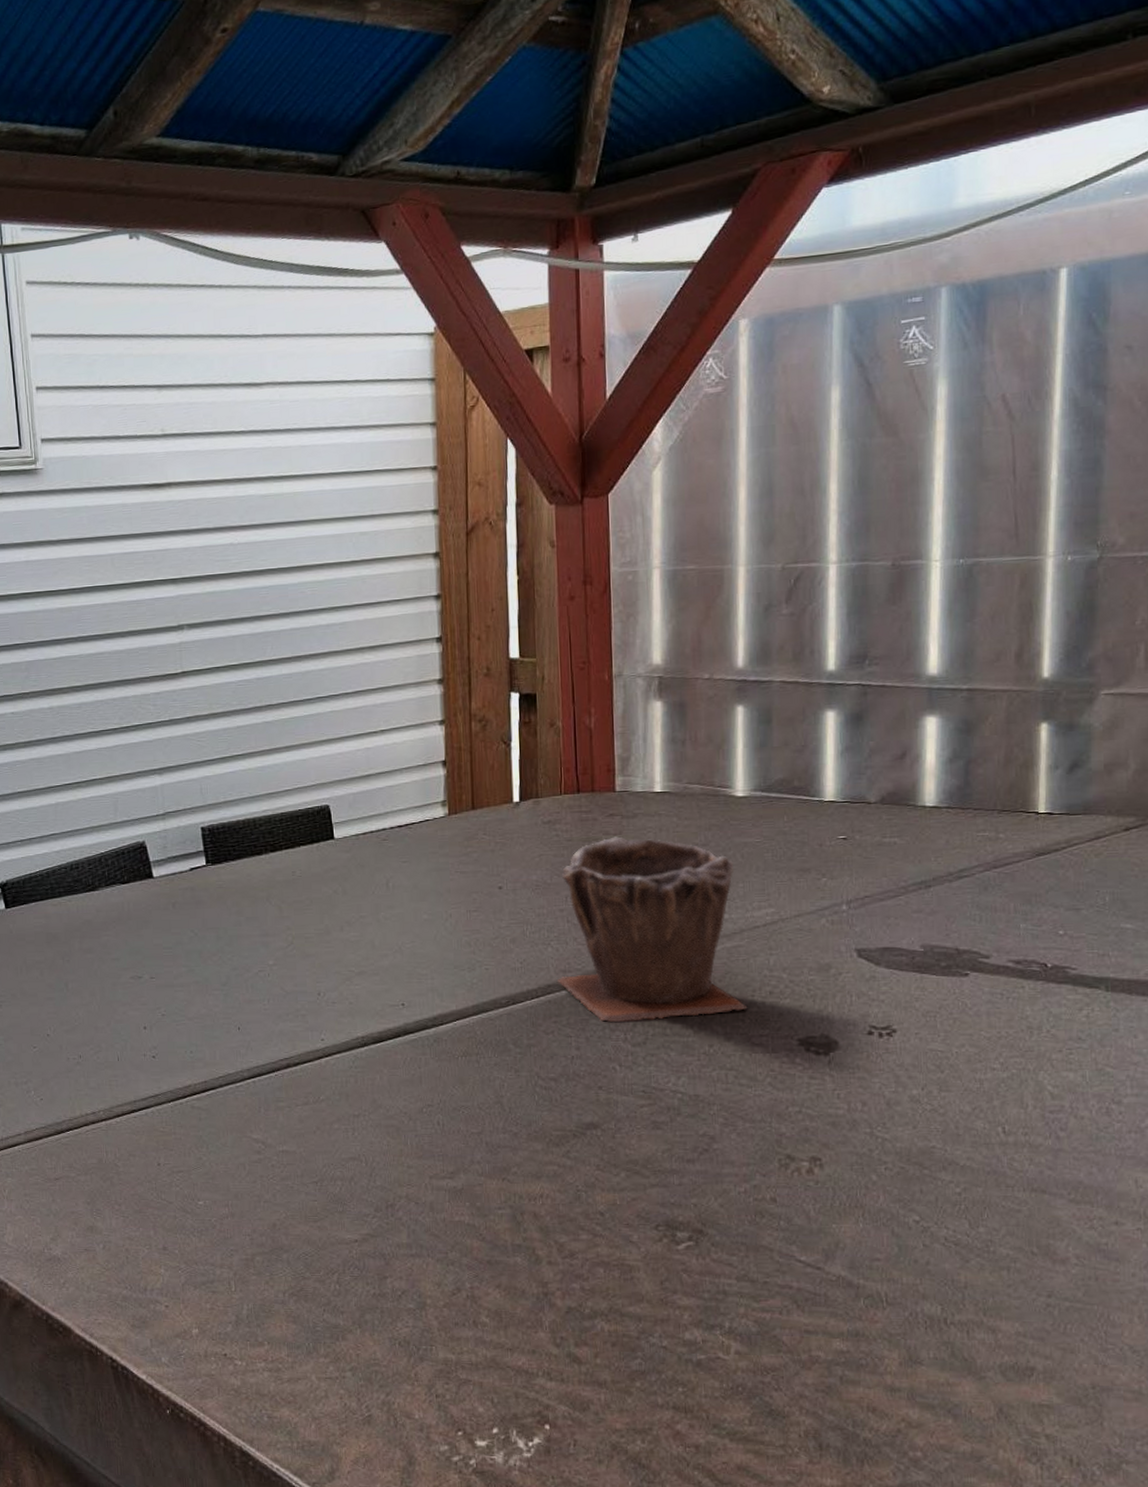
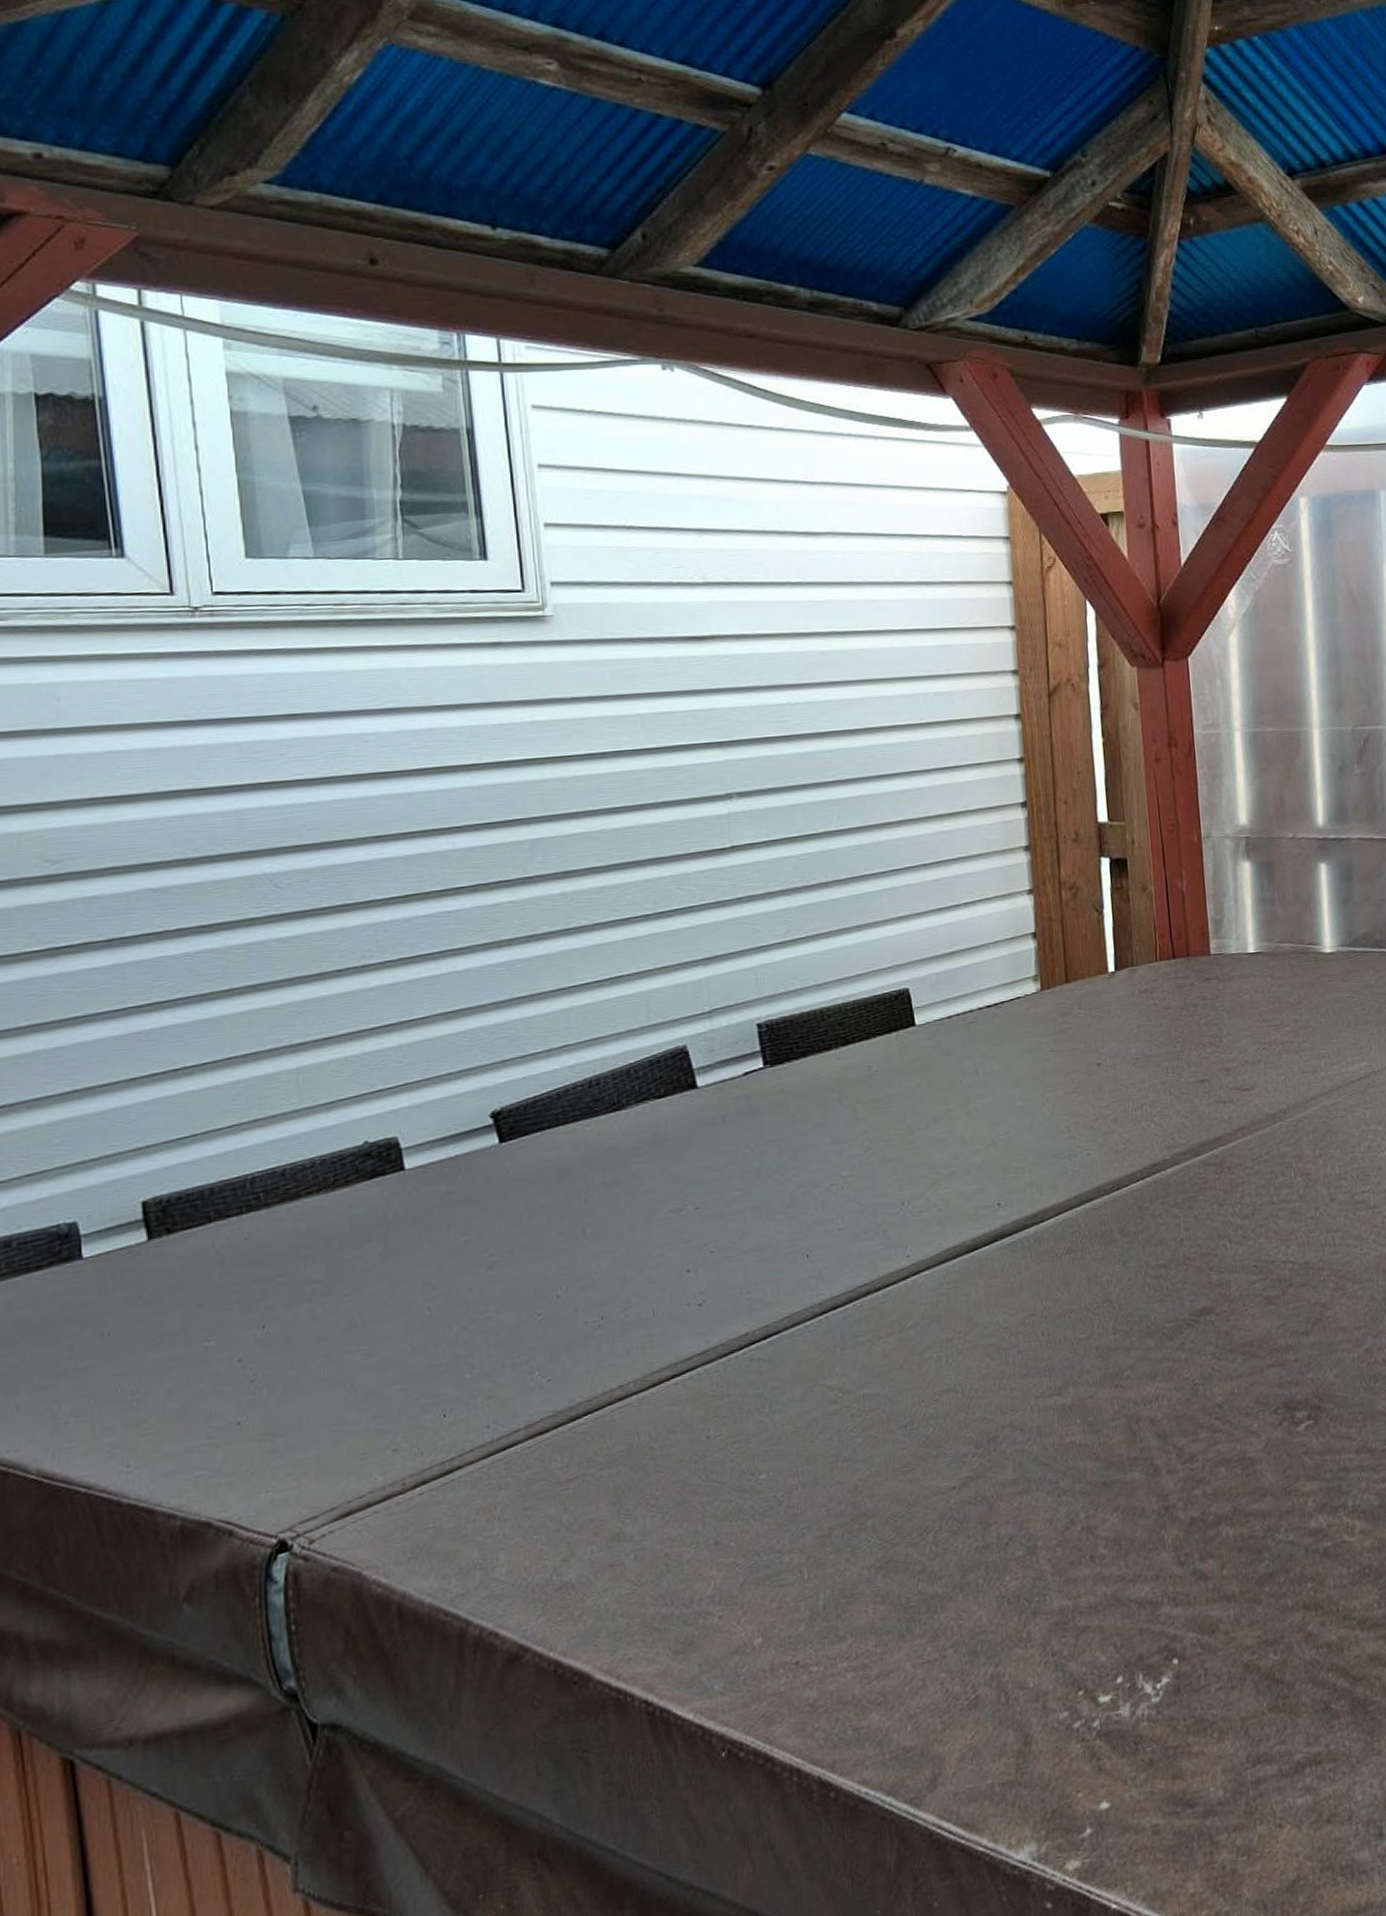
plant pot: present [558,836,748,1022] -> none [1162,1001,1349,1198]

